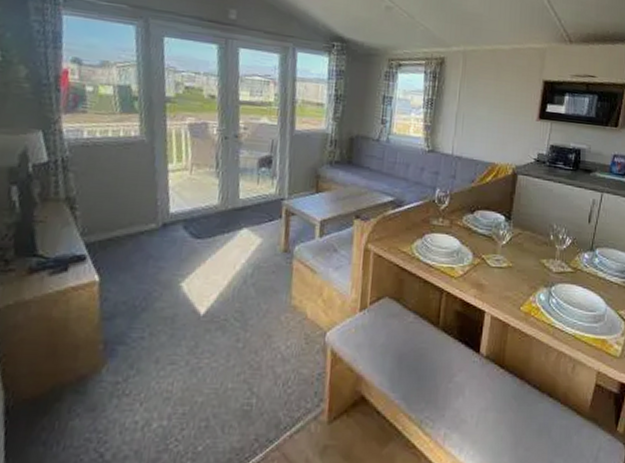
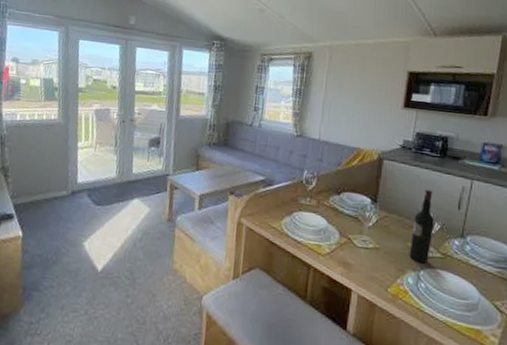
wine bottle: none [541,203,567,279] -> present [409,188,435,264]

